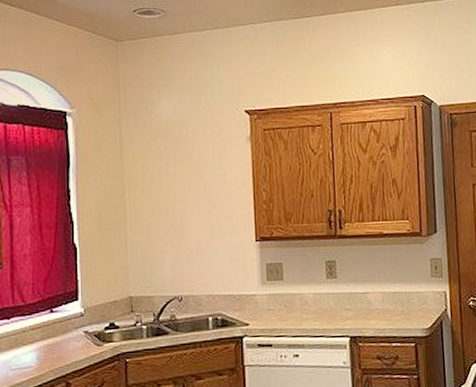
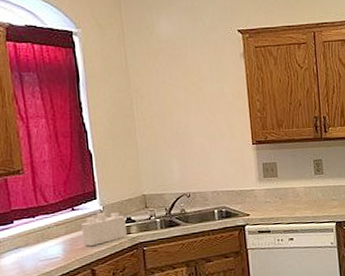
camera: none [60,315,108,355] -> present [82,212,127,246]

